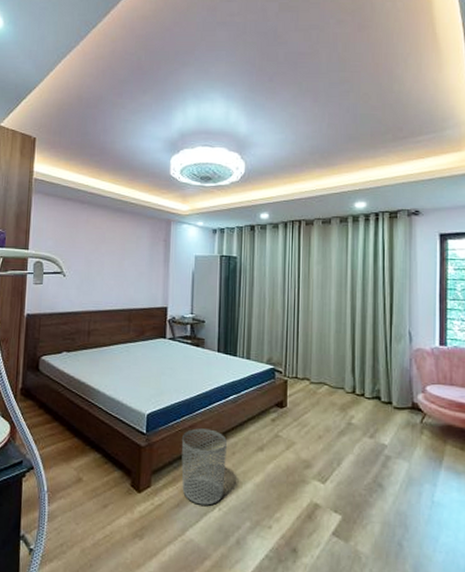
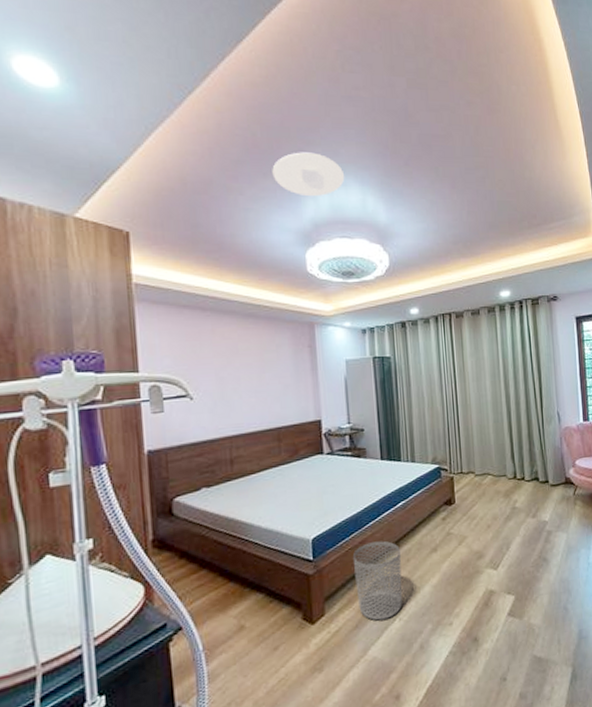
recessed light: none [150,72,213,110] -> present [272,152,345,197]

